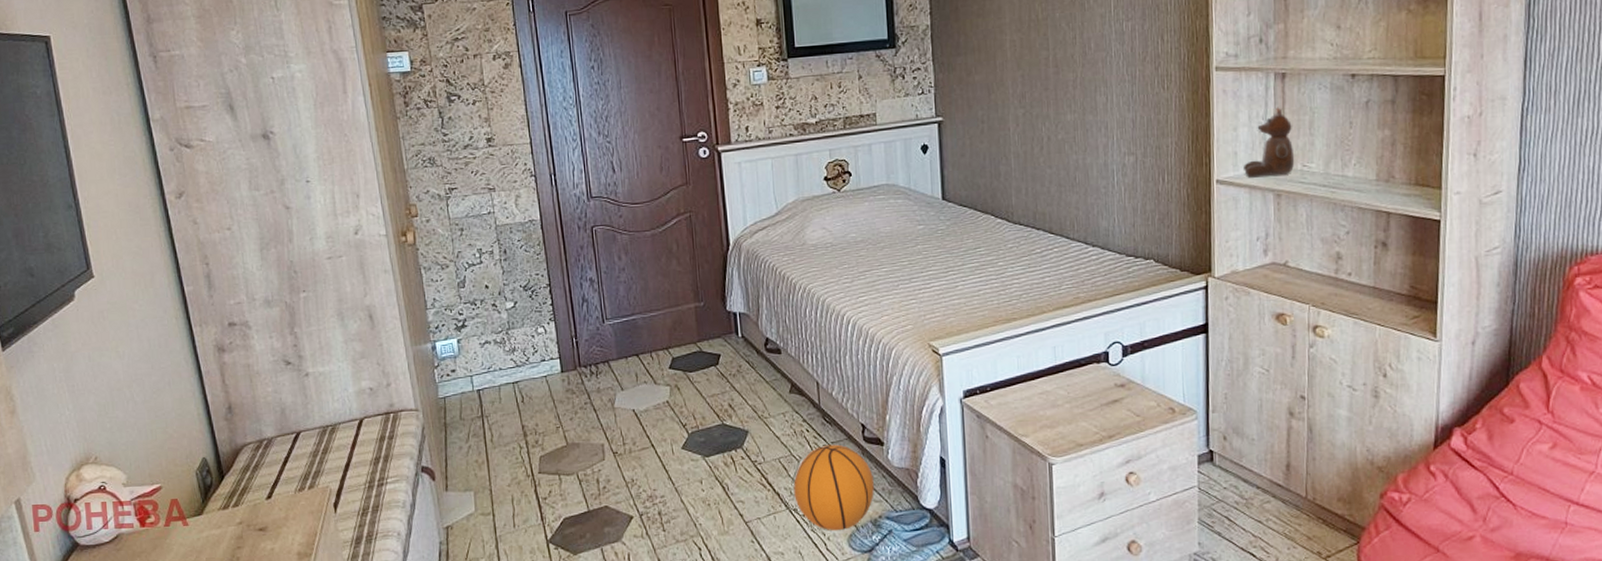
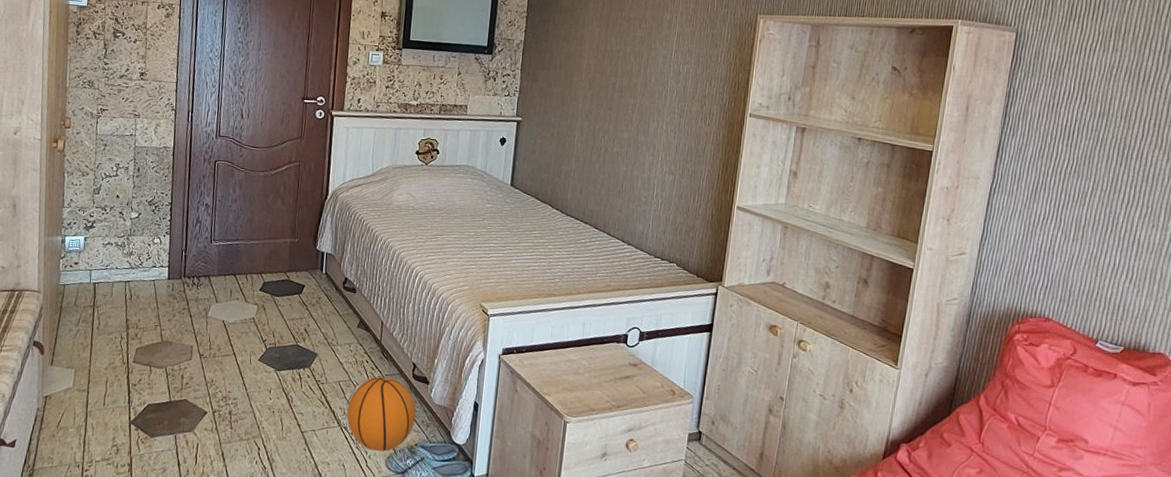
teddy bear: present [1244,107,1295,178] -> none [760,154,805,212]

